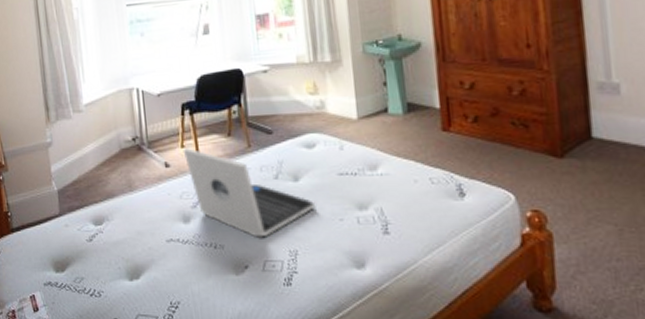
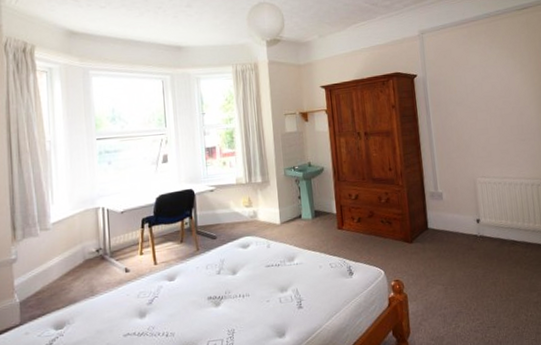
laptop: present [182,148,315,238] -> none [141,254,248,323]

